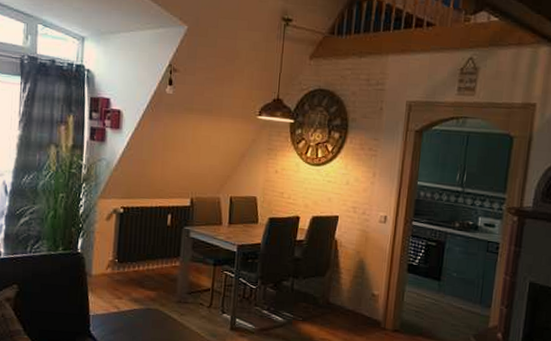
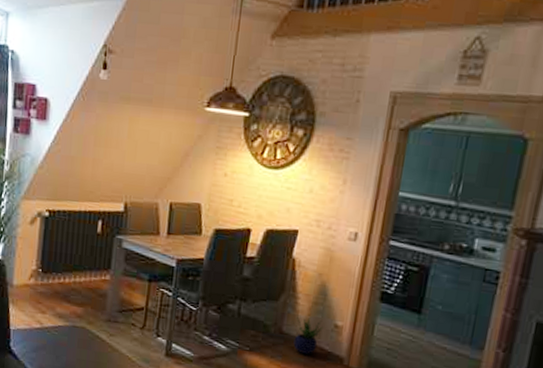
potted plant: none [339,289,363,320] -> present [293,317,323,354]

